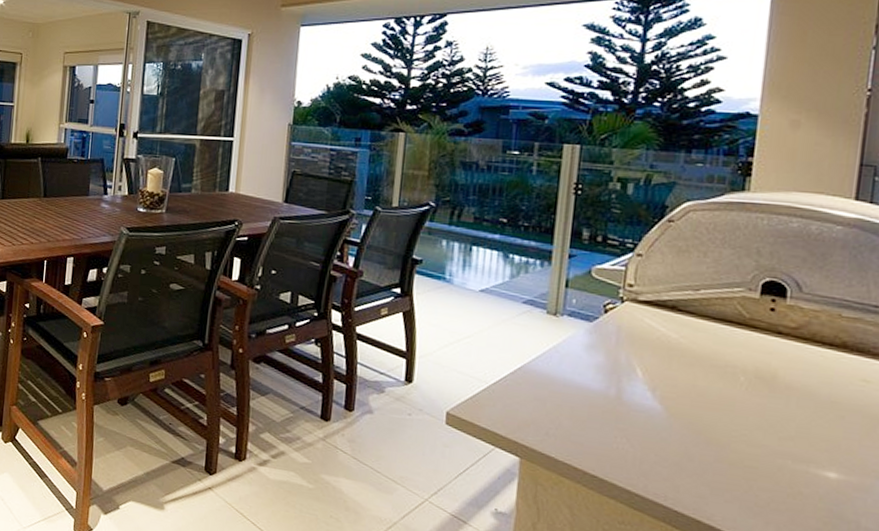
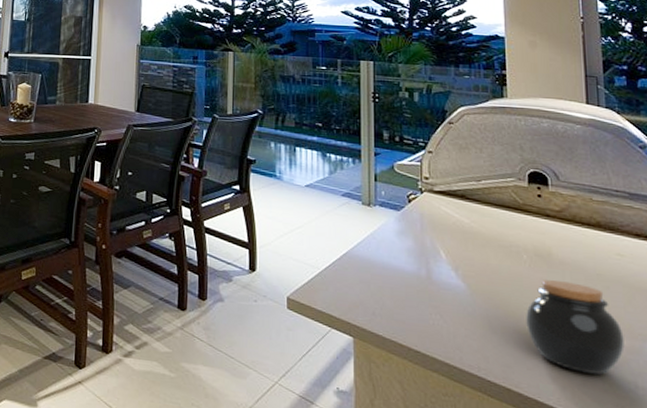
jar: none [731,405,853,512] -> present [526,279,625,375]

